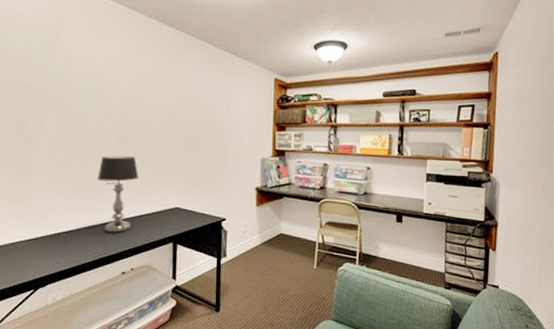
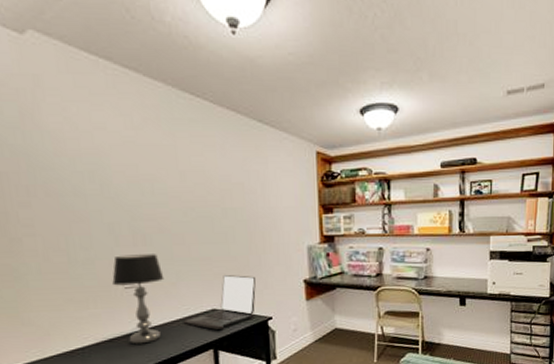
laptop: none [150,179,214,226] -> present [183,275,256,330]

